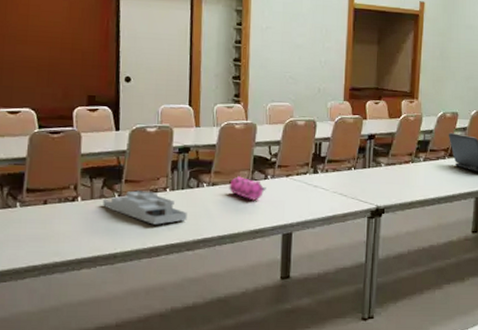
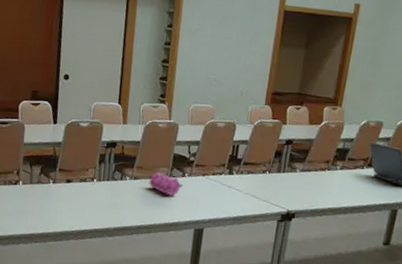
desk organizer: present [103,190,187,225] -> none [40,179,111,211]

